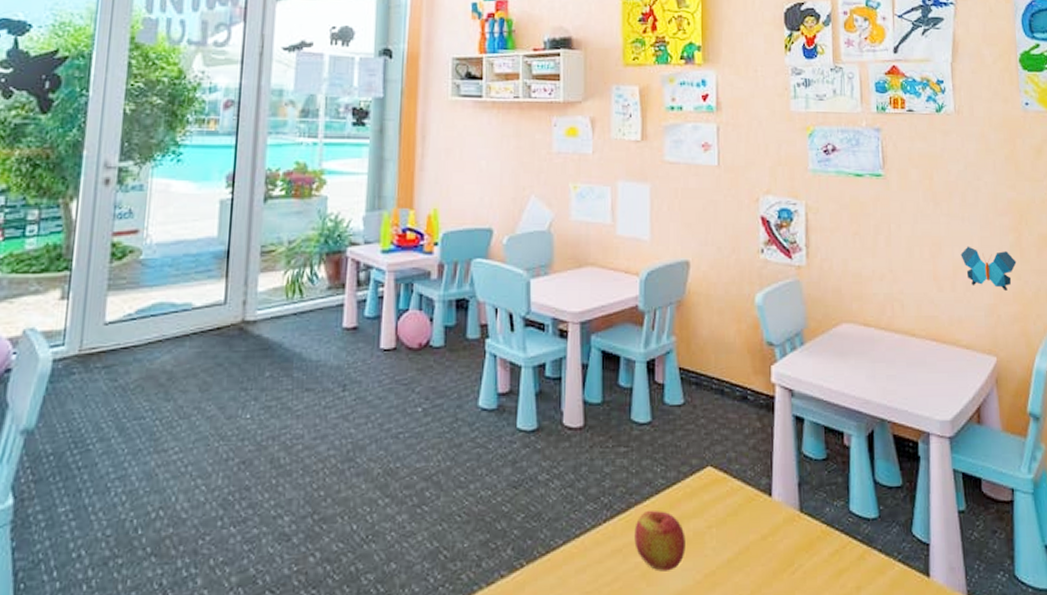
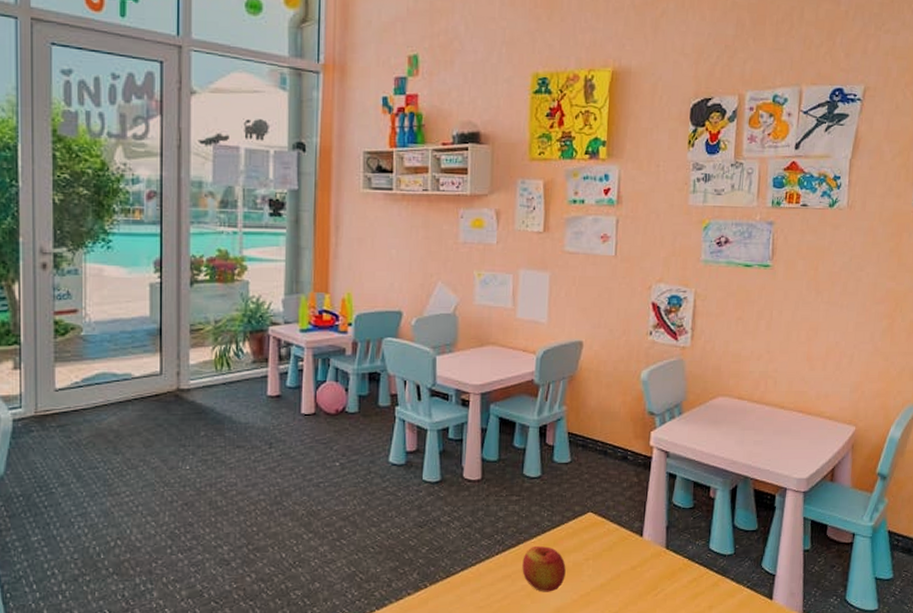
decorative butterfly: present [960,246,1017,292] -> none [835,330,886,371]

